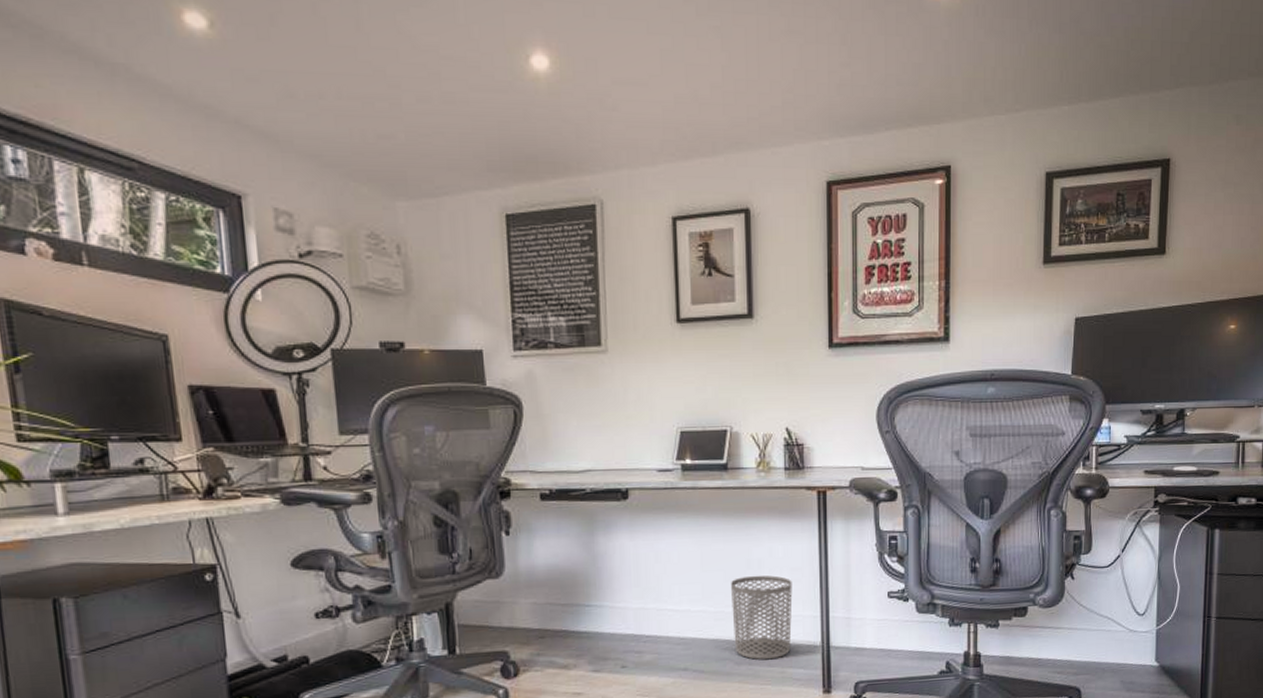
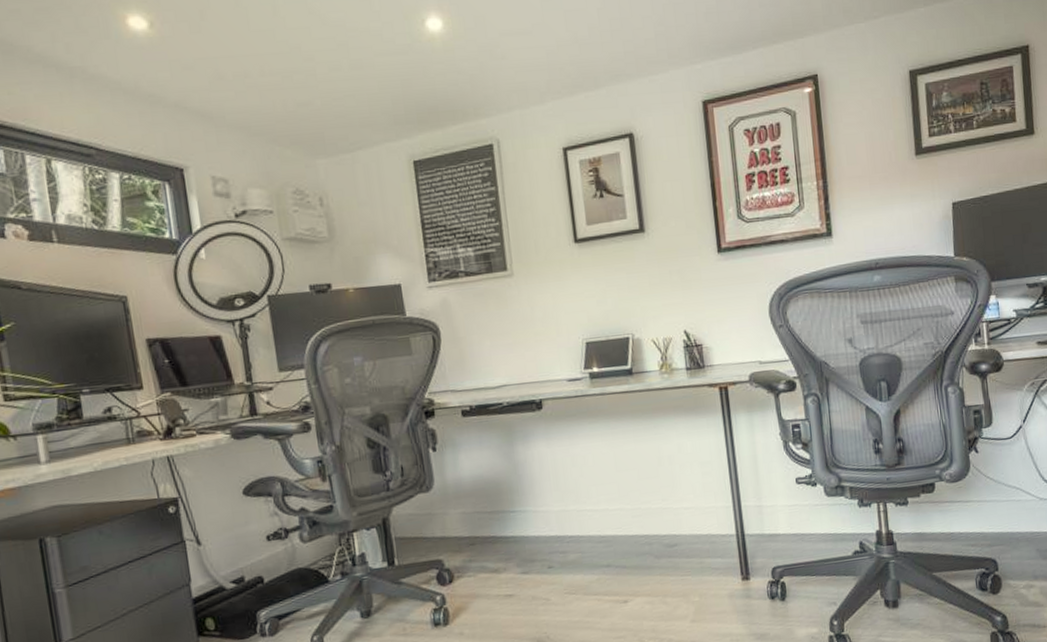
waste bin: present [731,575,793,660] -> none [645,470,707,552]

